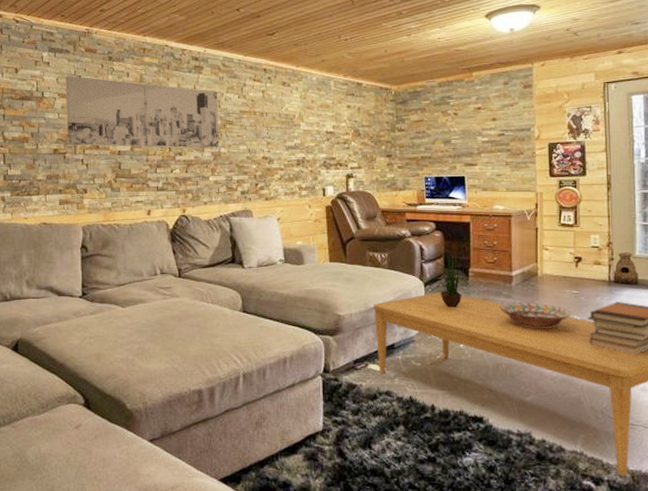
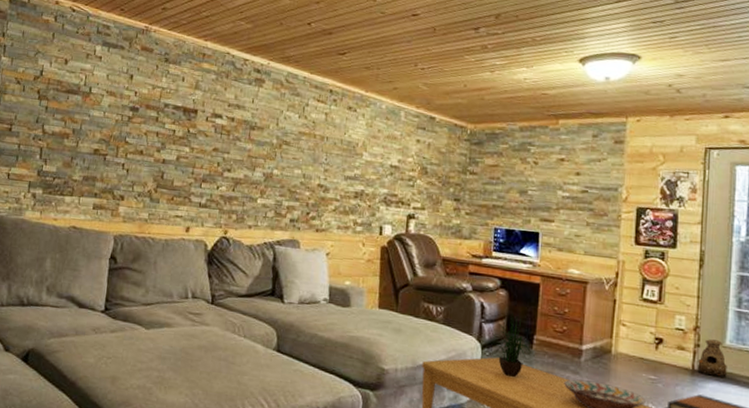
wall art: present [65,75,220,148] -> none [110,72,277,169]

